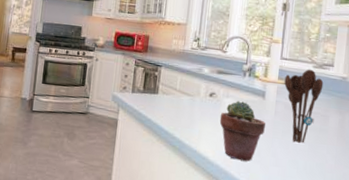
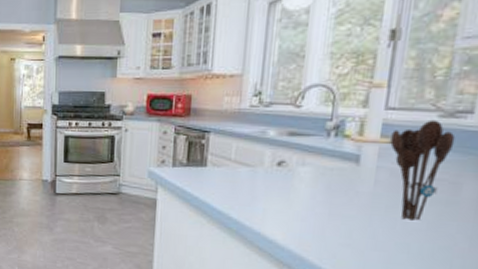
potted succulent: present [219,101,266,162] -> none [291,169,360,245]

